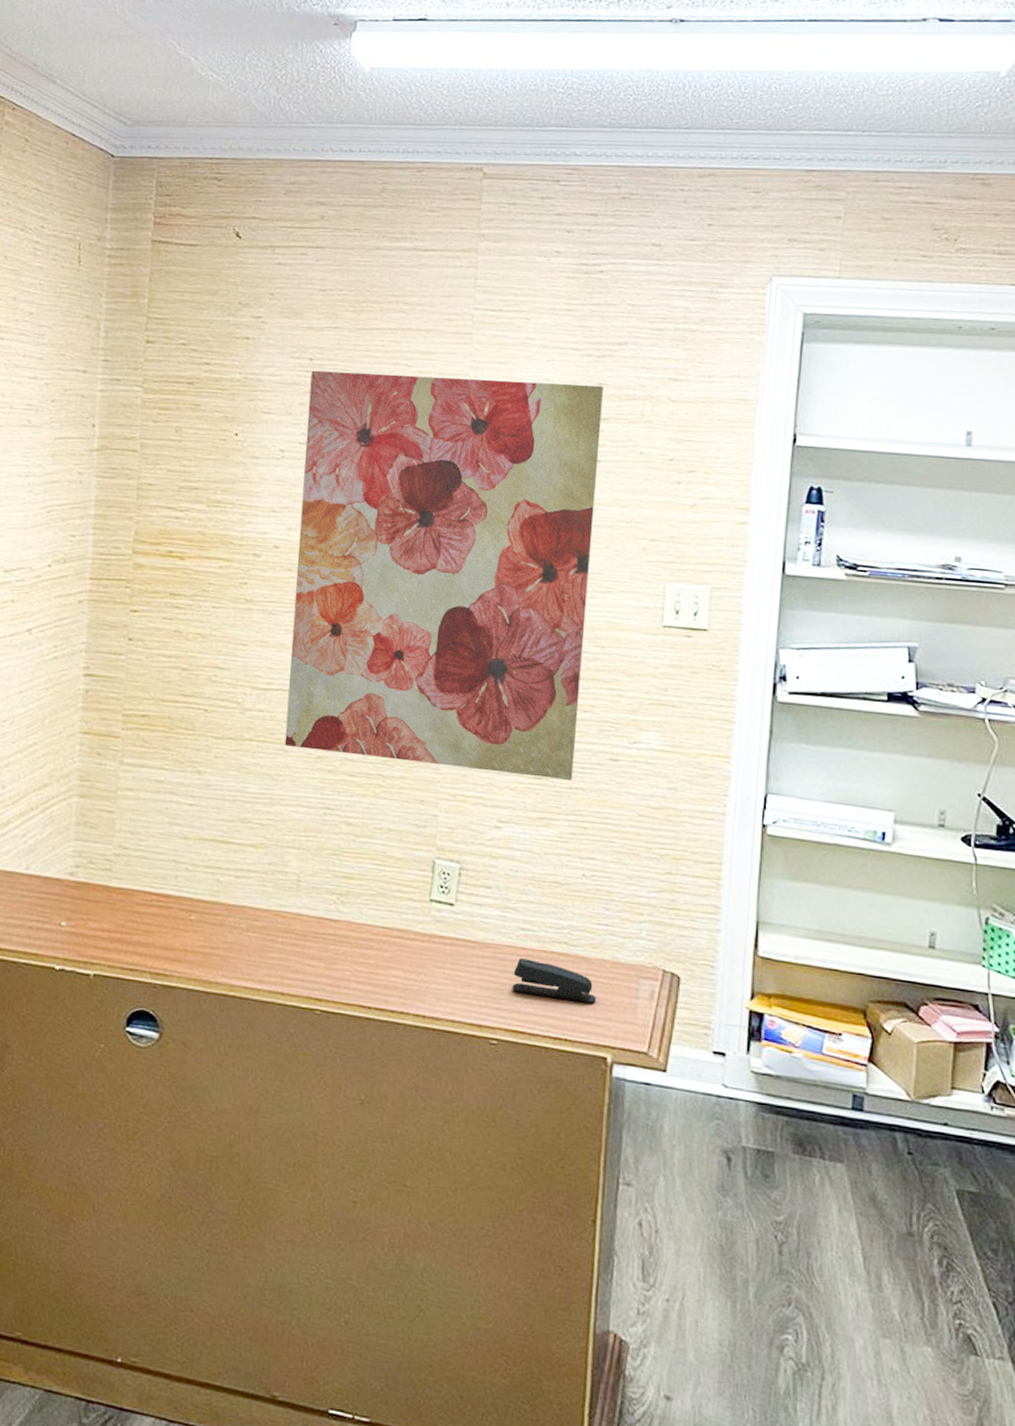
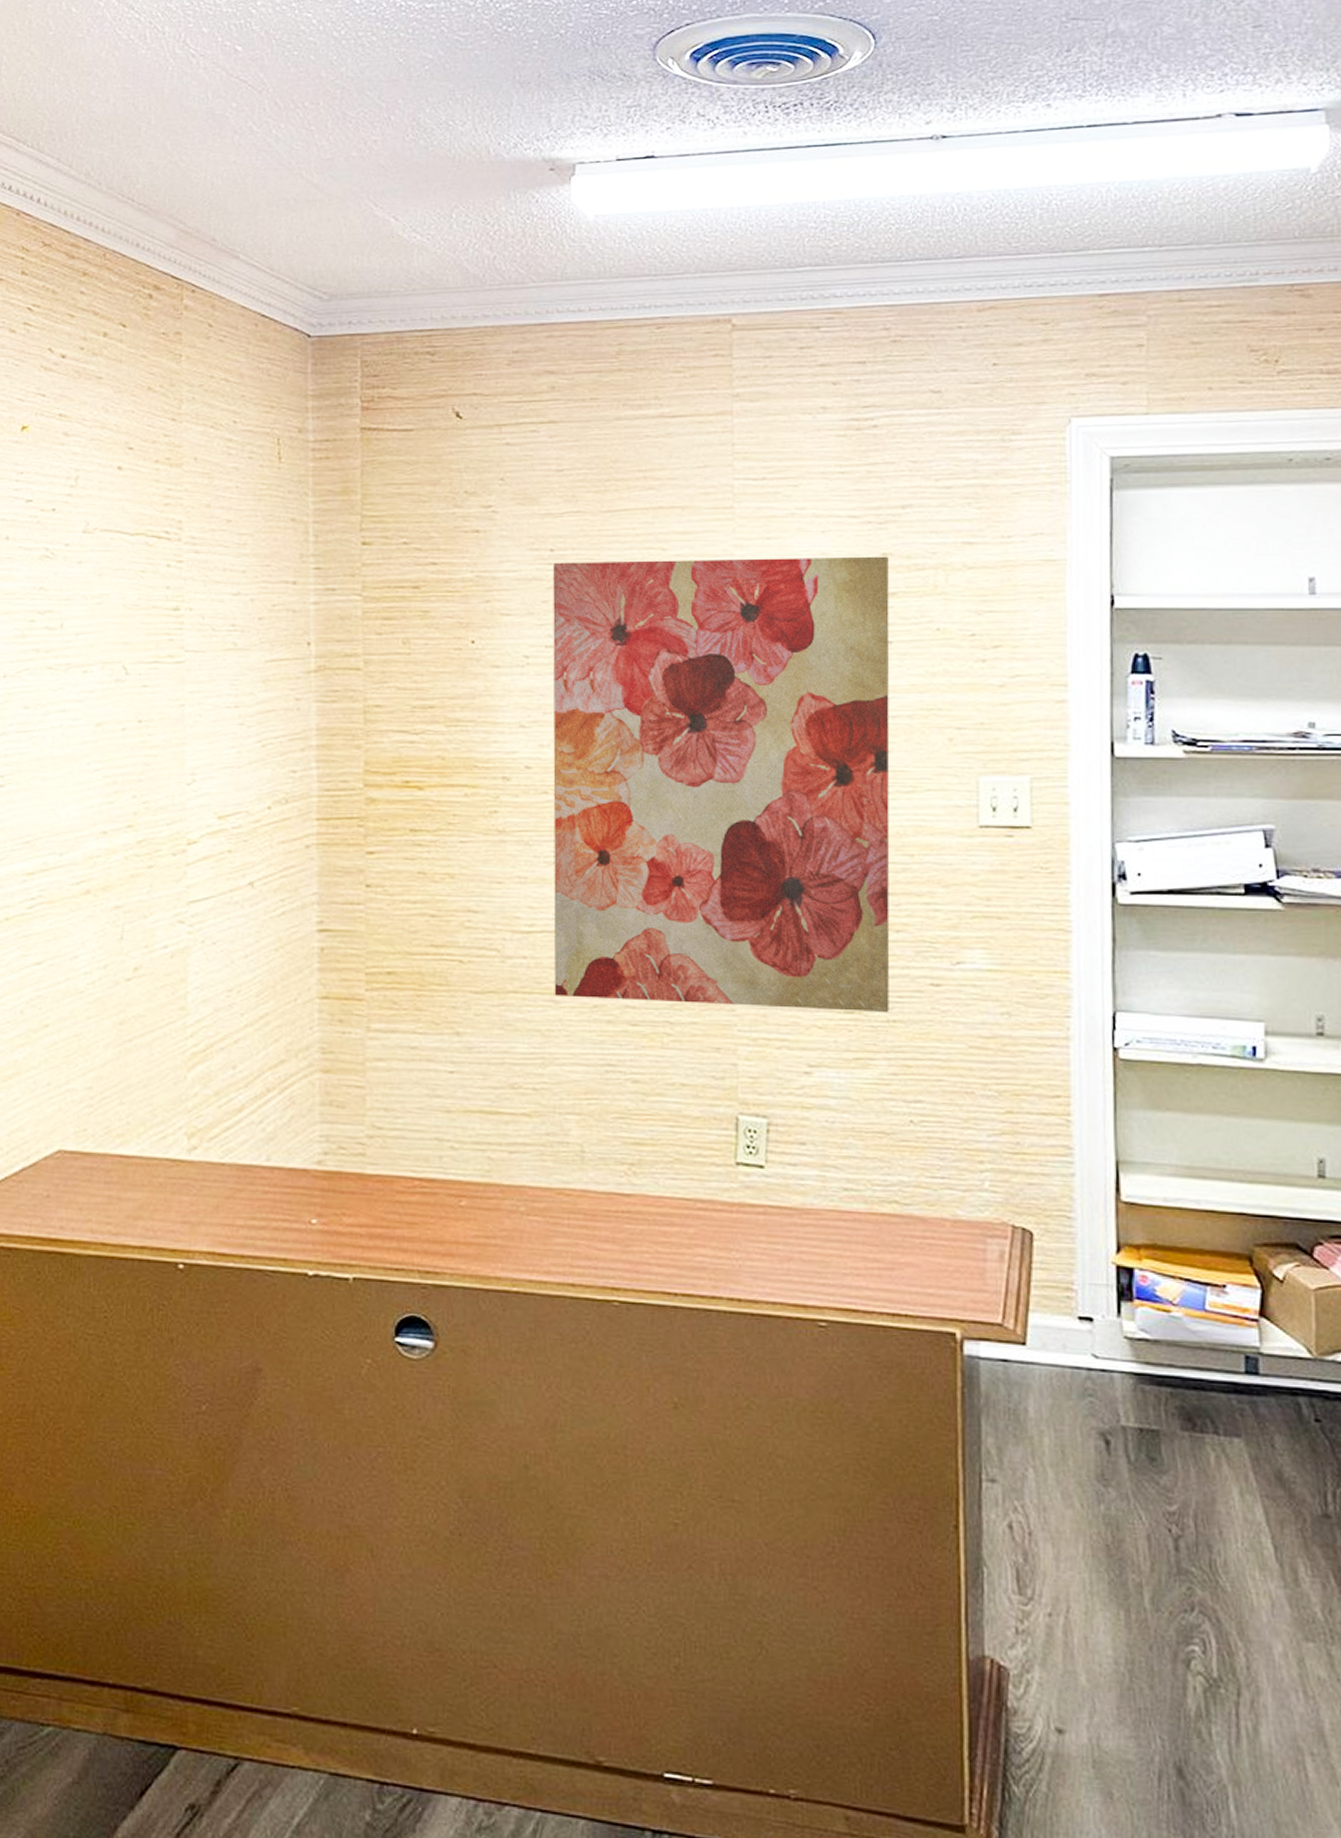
stapler: present [512,958,596,1003] -> none [839,1224,937,1270]

